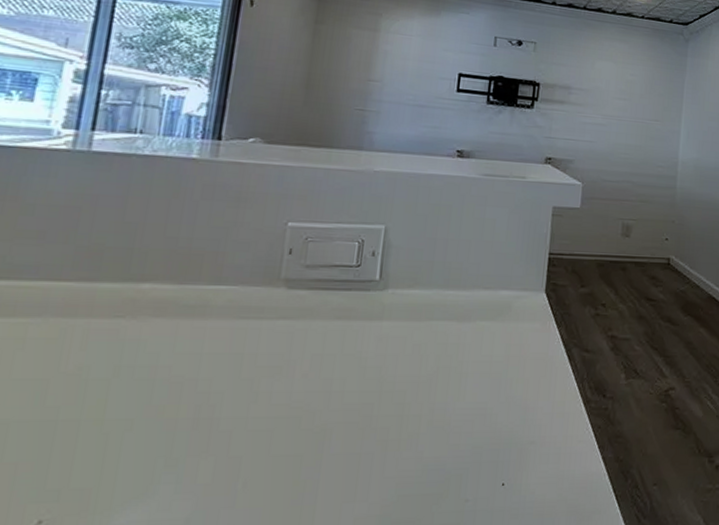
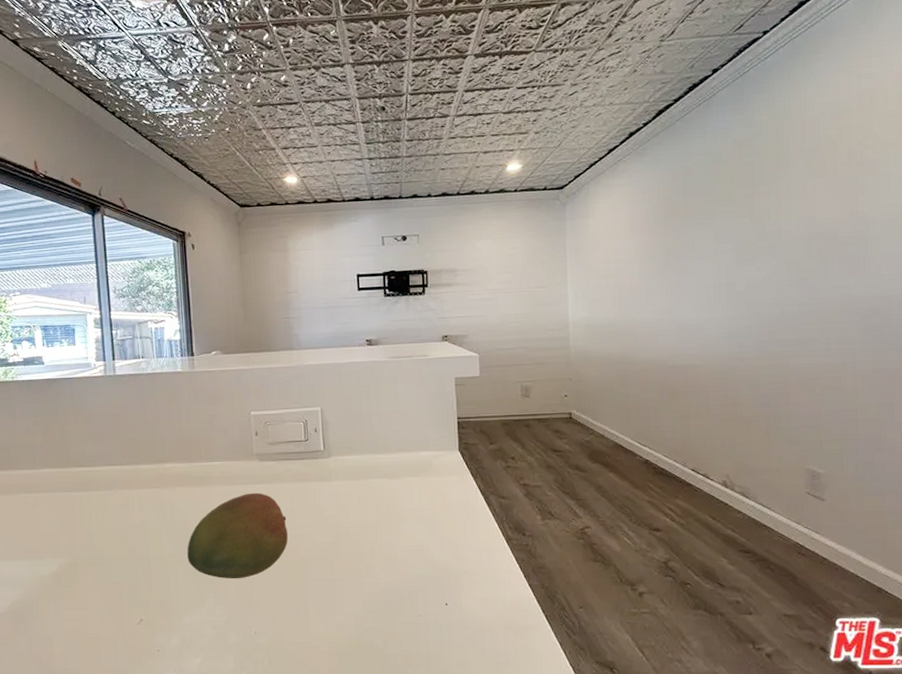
fruit: none [144,331,311,454] -> present [187,492,288,578]

